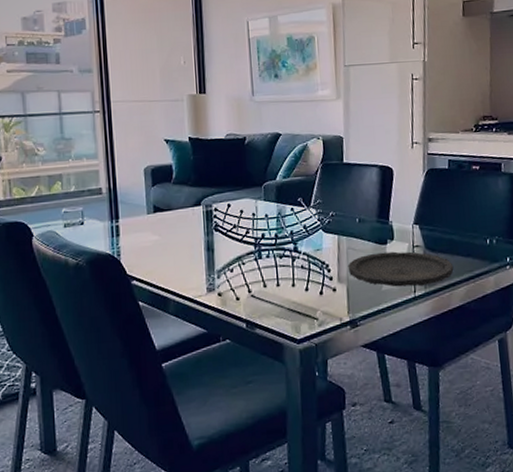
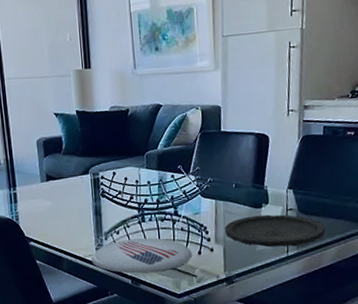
plate: none [201,276,313,316] -> present [91,237,192,274]

